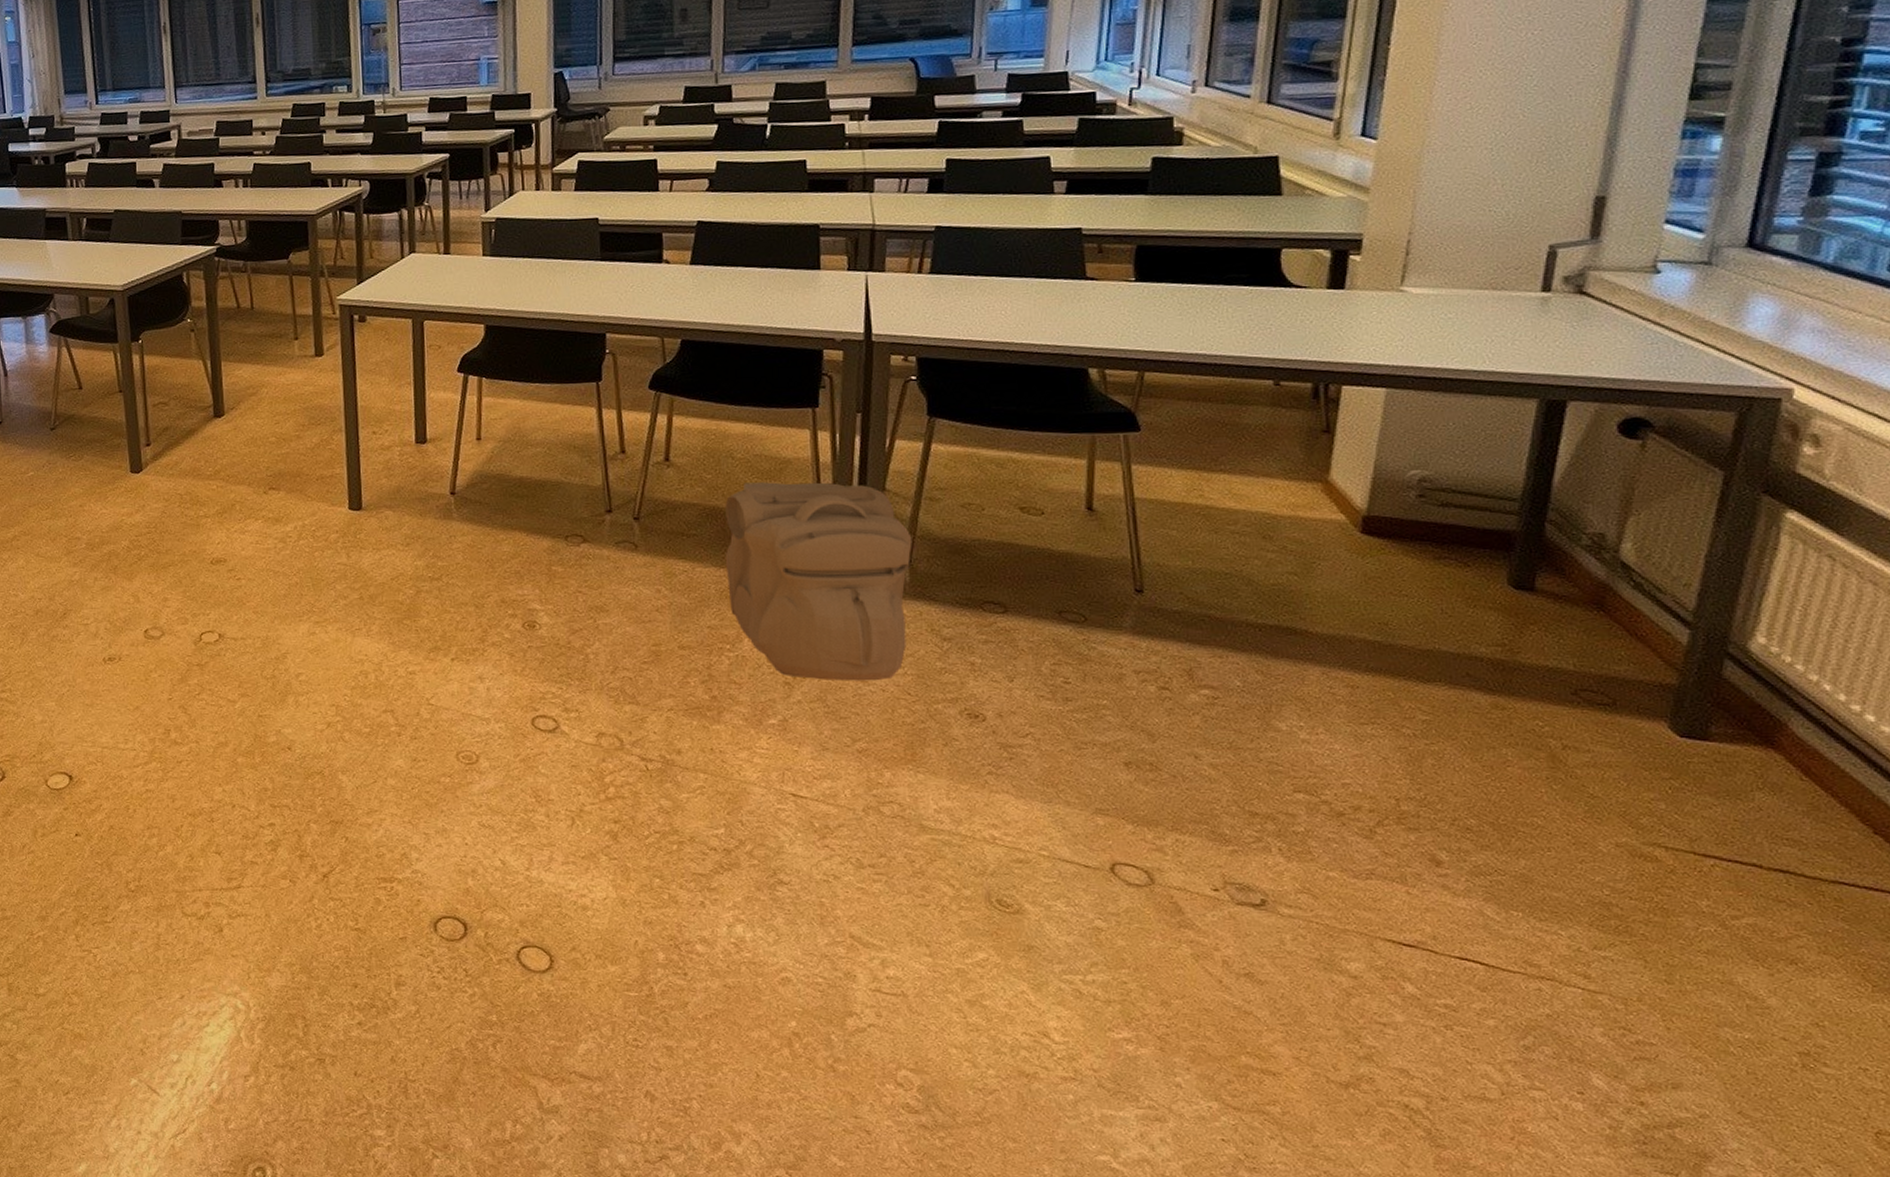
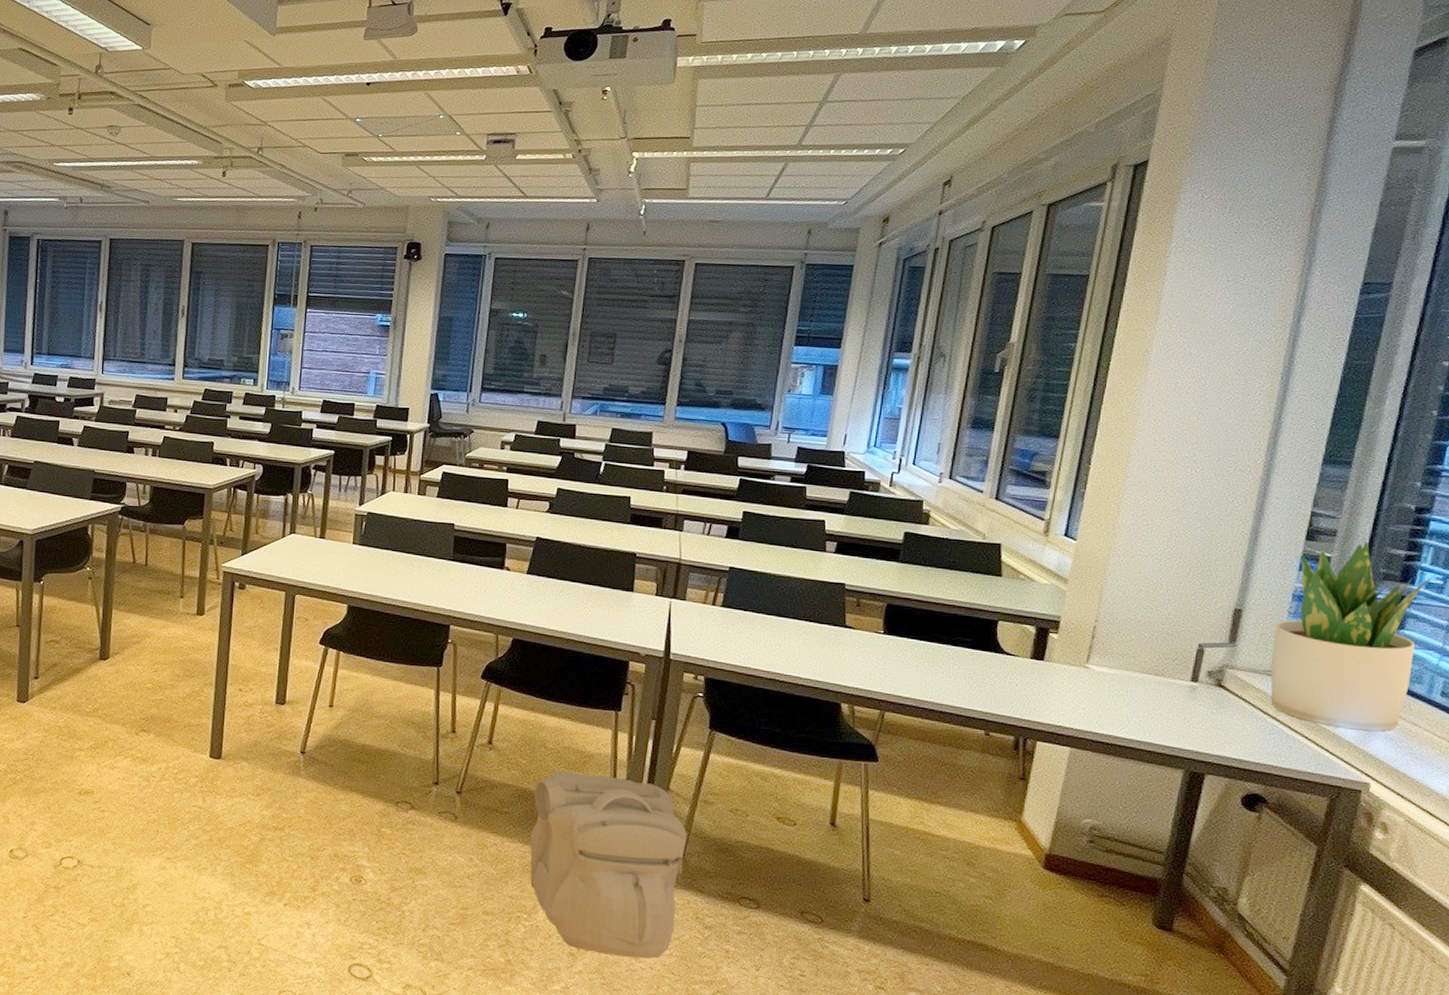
planter: none [1649,92,1877,327] -> present [1270,542,1437,732]

